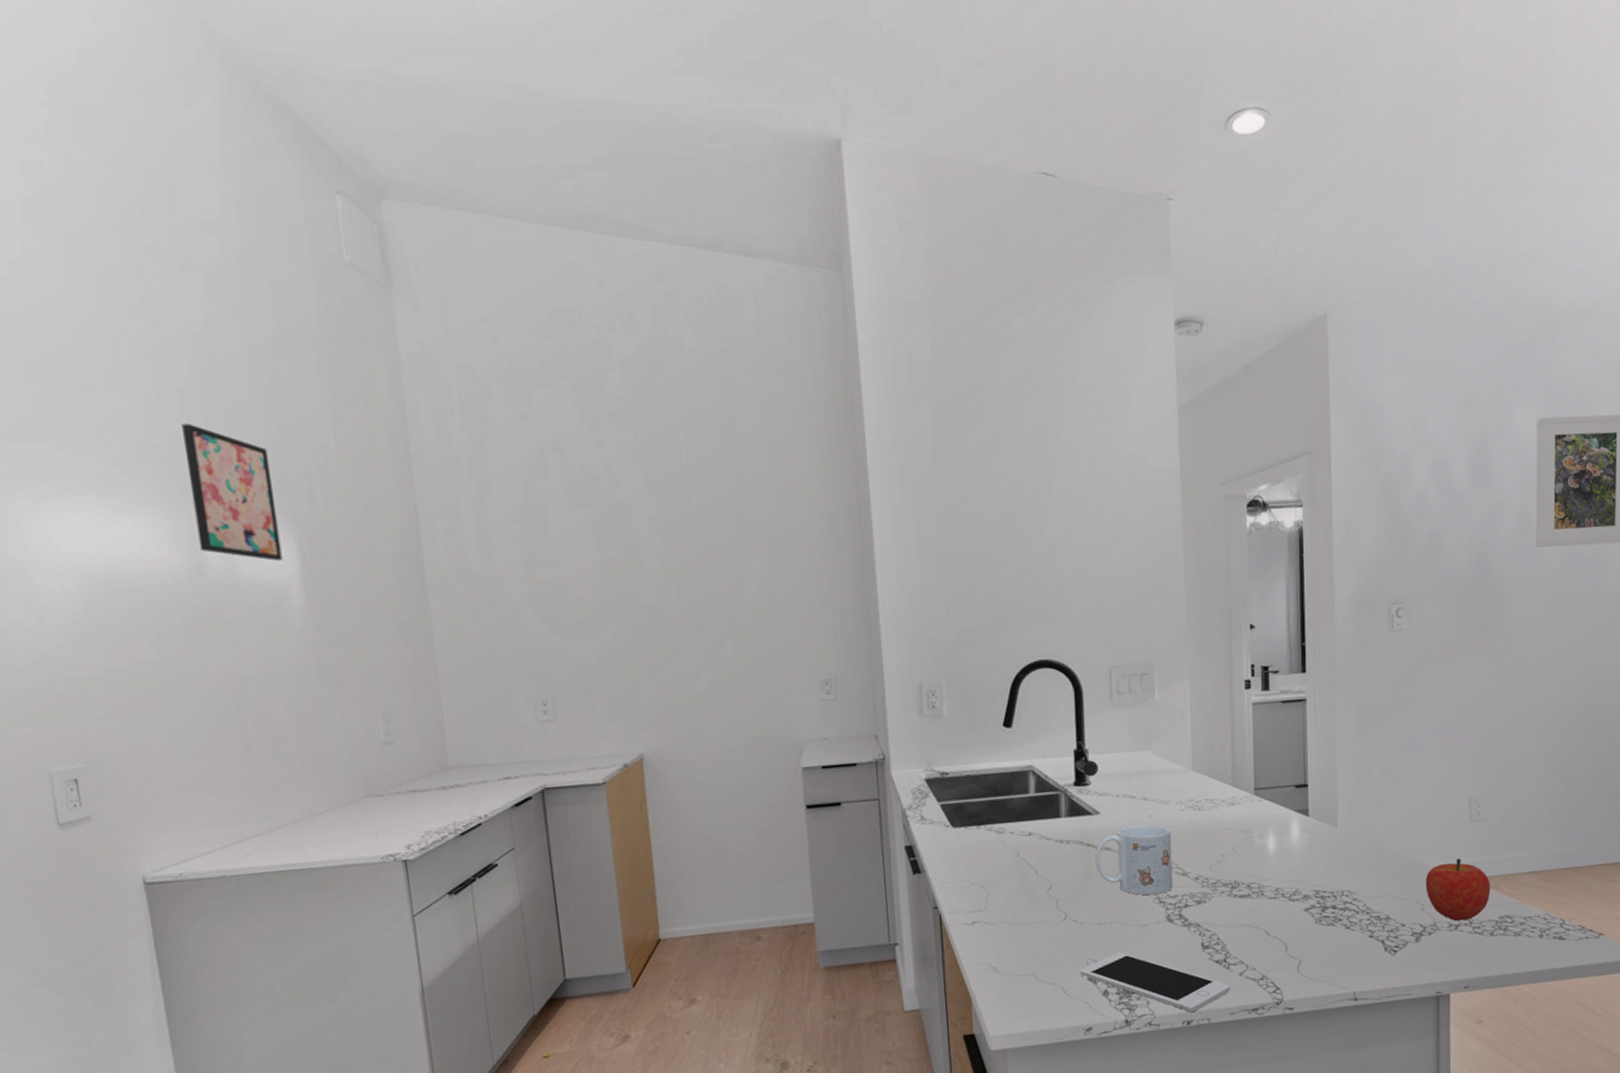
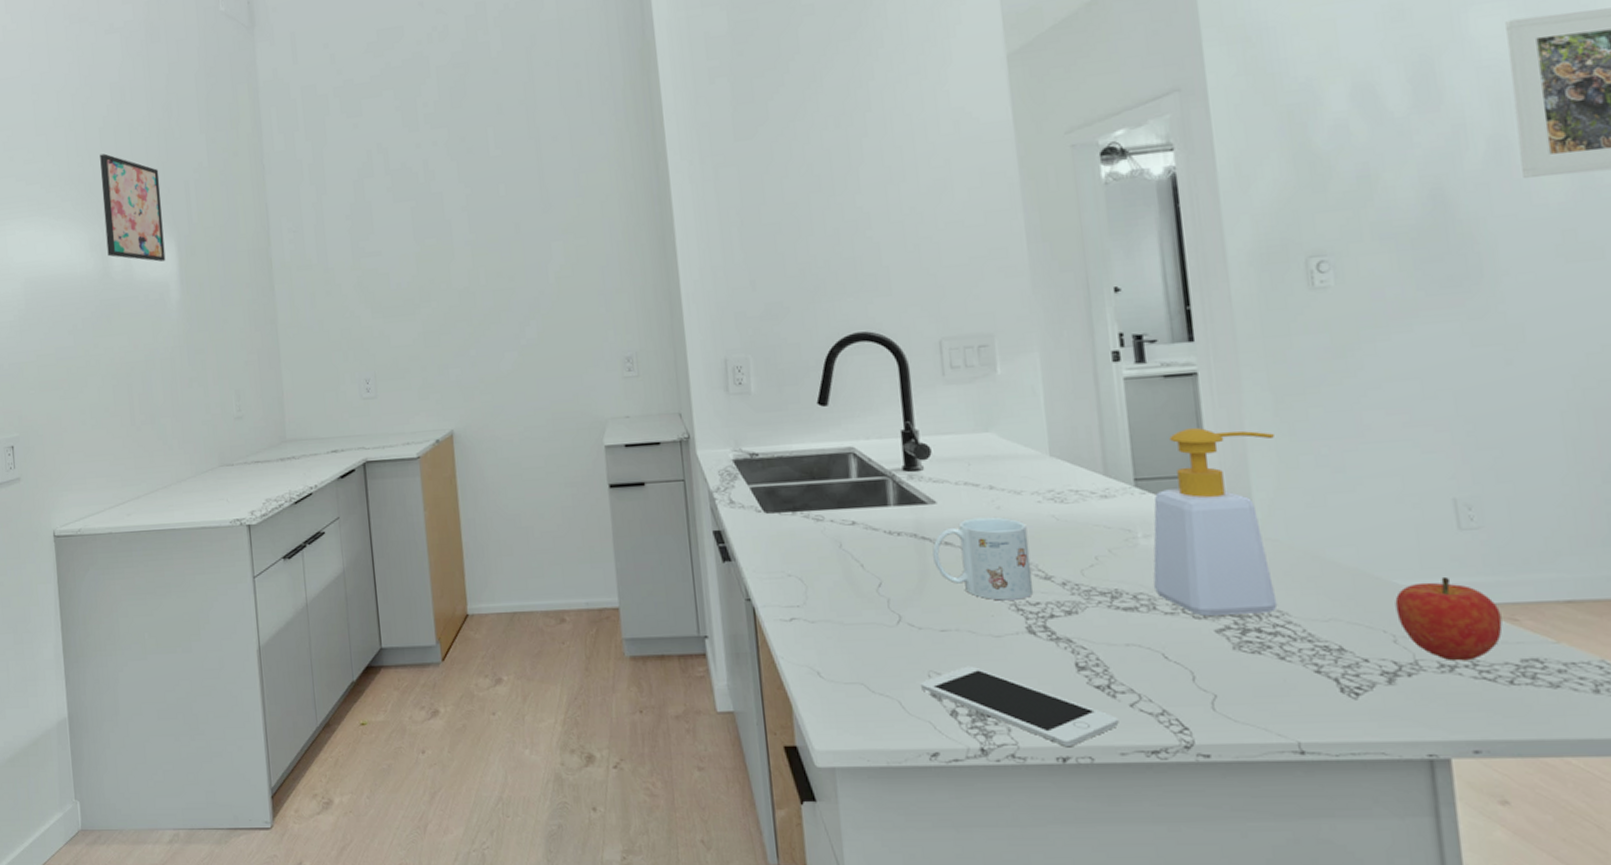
soap bottle: none [1262,745,1356,899] -> present [1153,428,1278,616]

